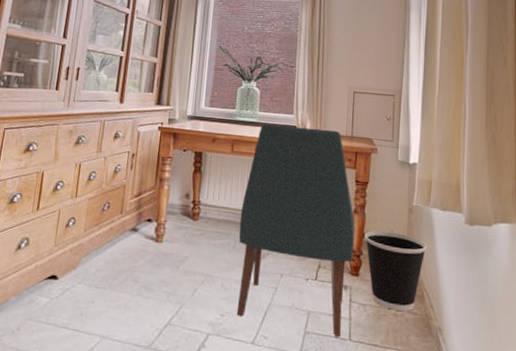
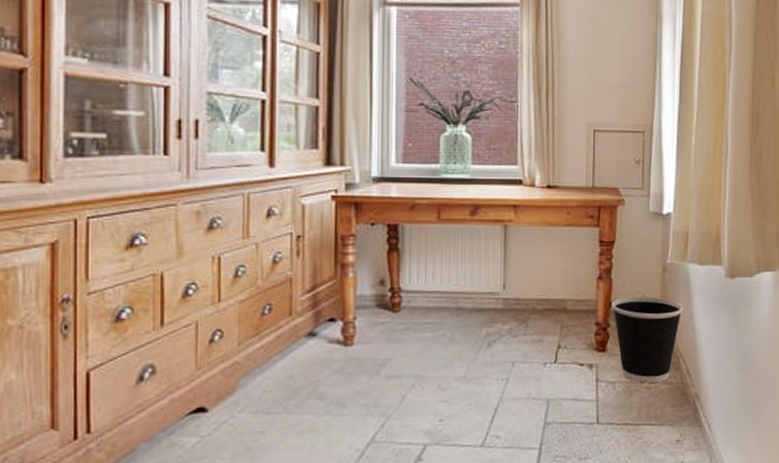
chair: present [236,124,356,337] -> none [455,180,601,423]

